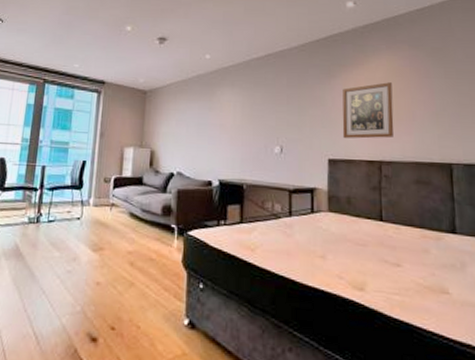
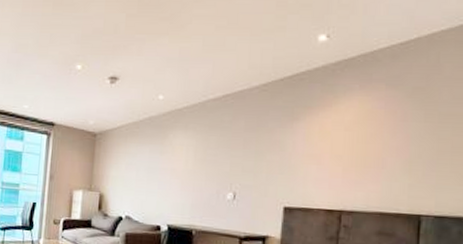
wall art: present [342,82,394,139] -> none [301,126,362,187]

